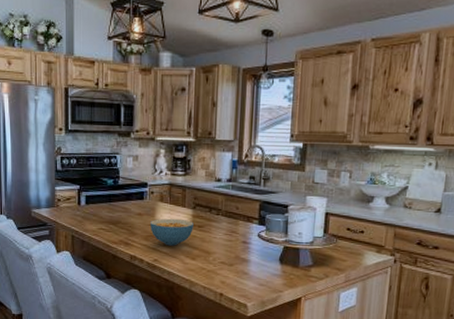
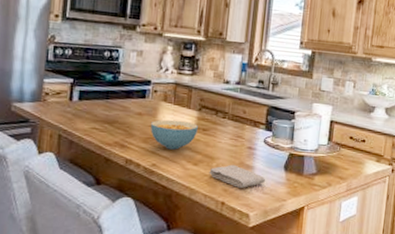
washcloth: none [206,258,262,280] -> present [209,164,266,188]

